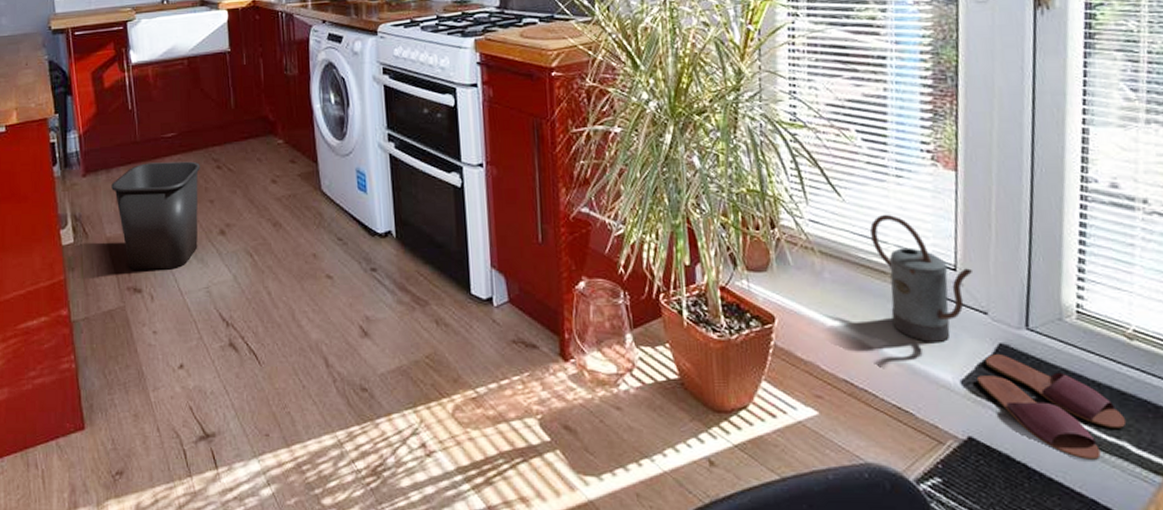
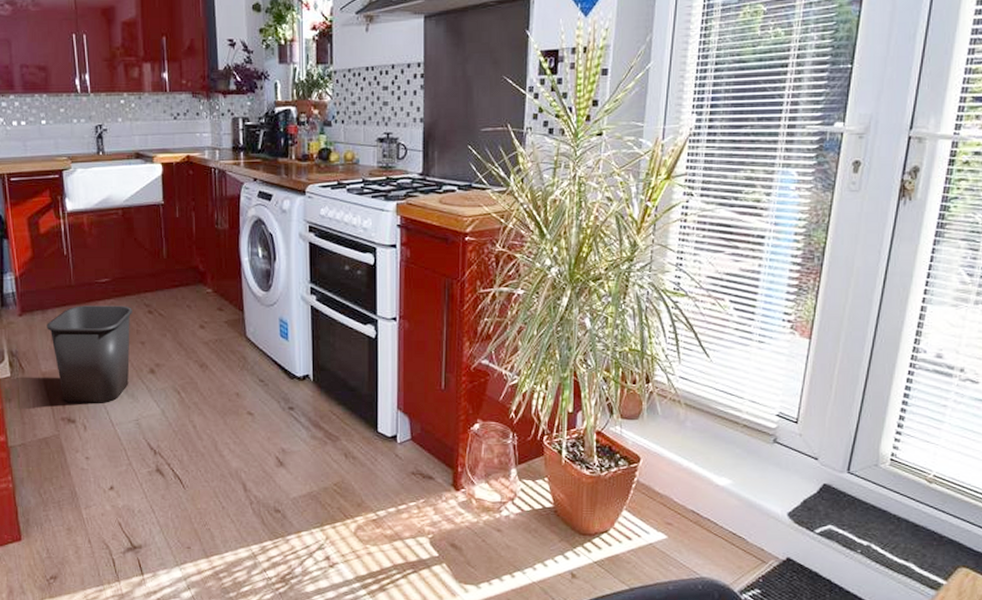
watering can: present [870,214,974,342] -> none [730,373,812,481]
slippers: present [976,354,1127,460] -> none [800,492,915,577]

